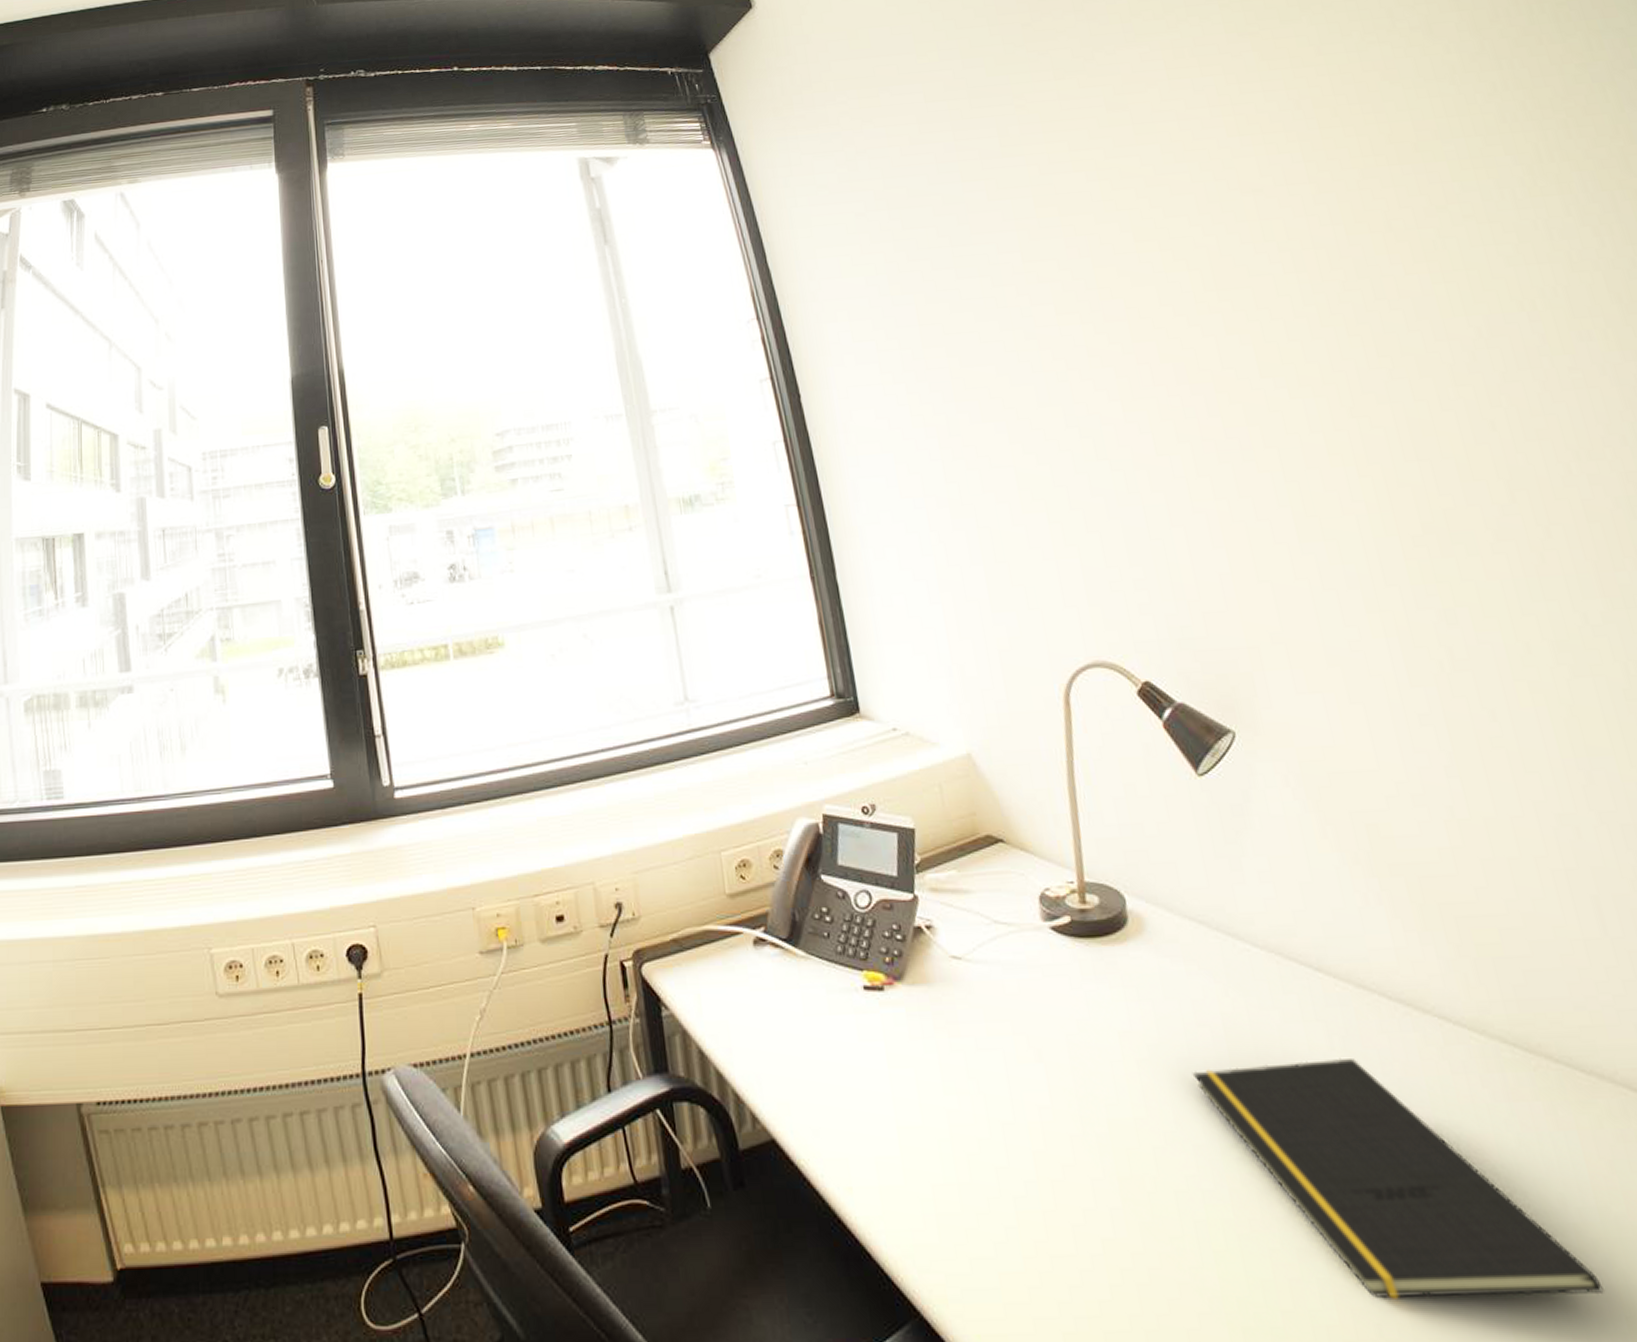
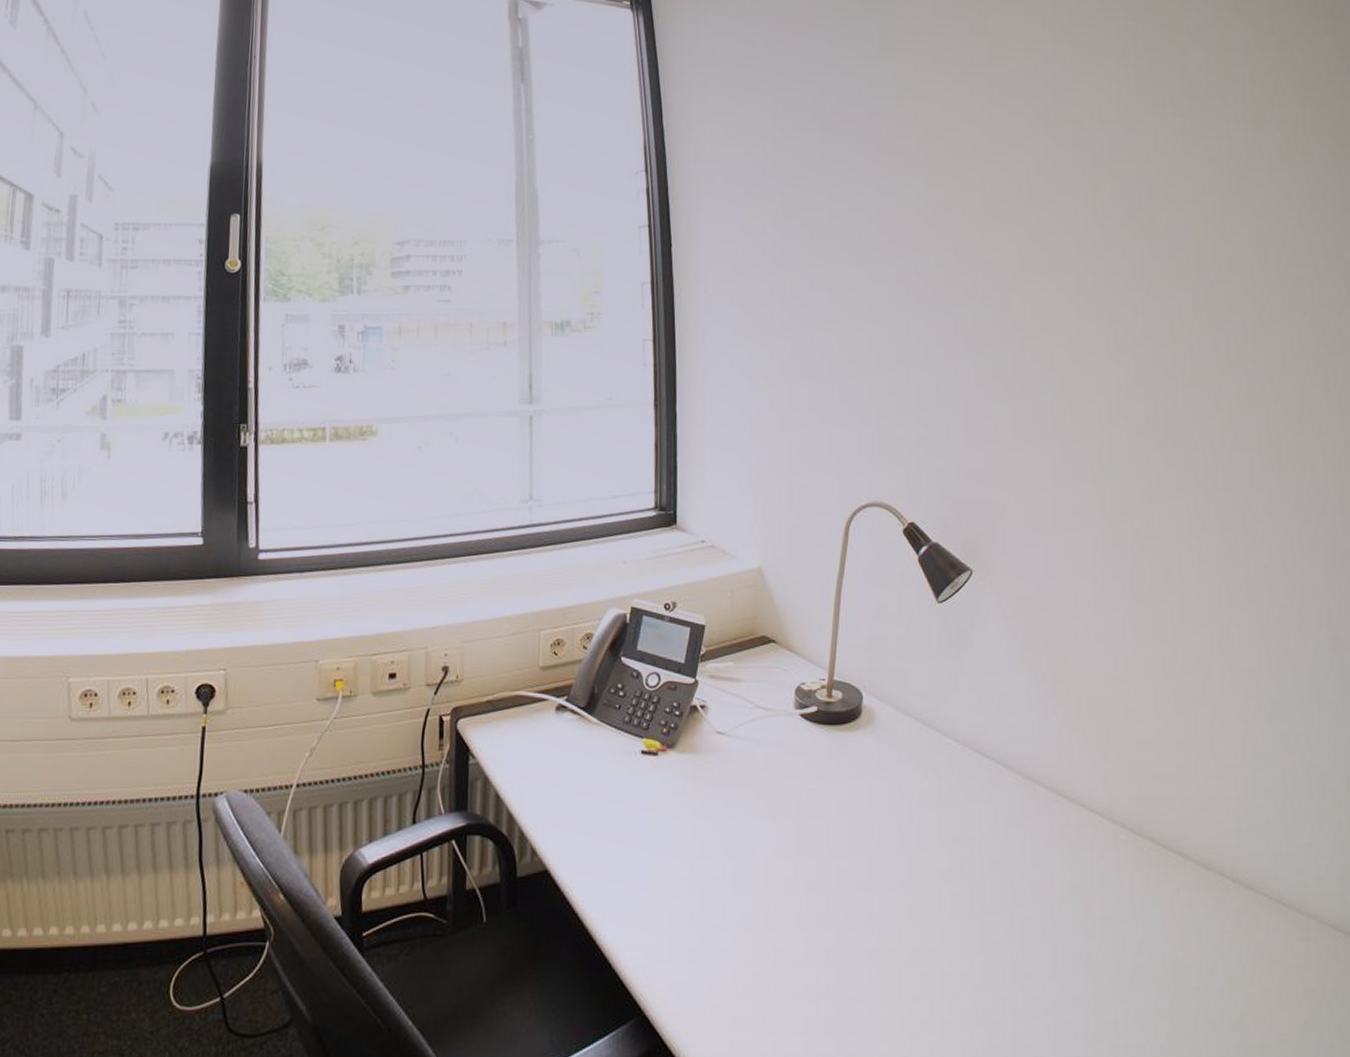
notepad: present [1192,1058,1604,1299] -> none [888,831,1155,1015]

